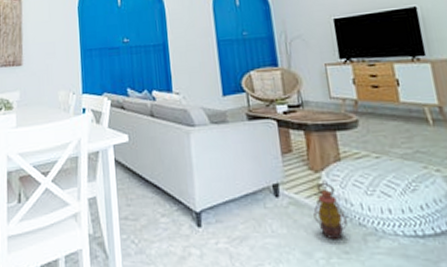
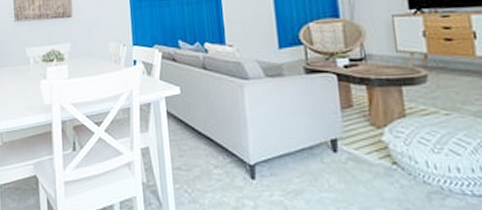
lantern: present [313,180,348,241] -> none [374,136,412,197]

